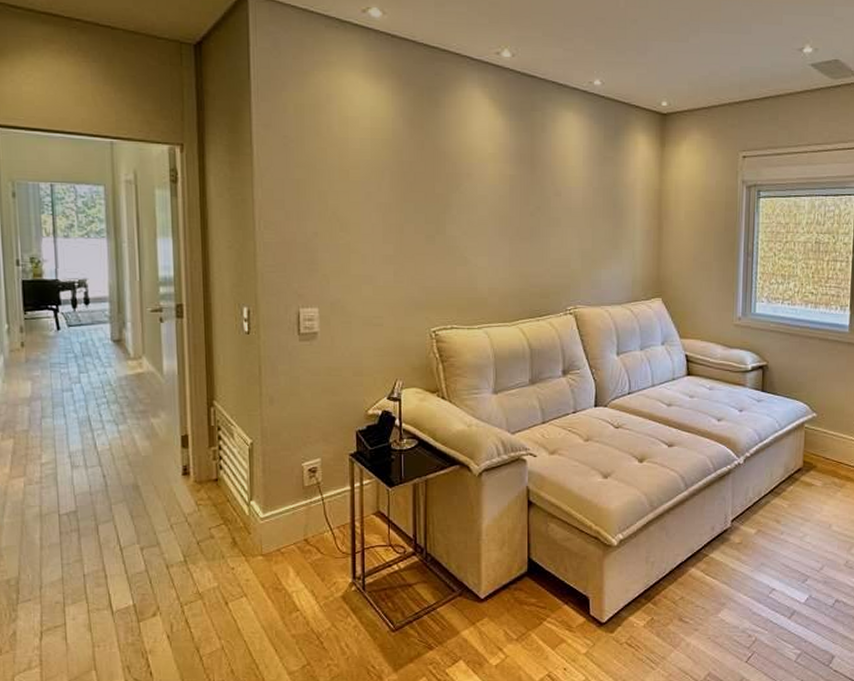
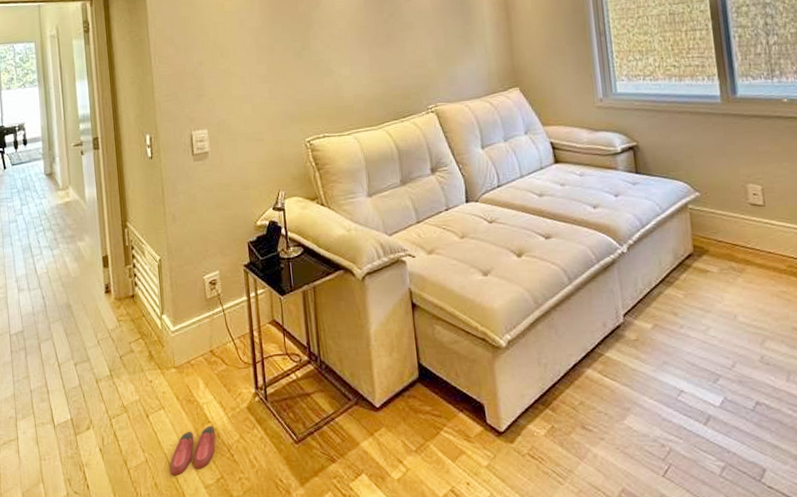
slippers: none [250,614,304,663] -> present [170,425,216,476]

